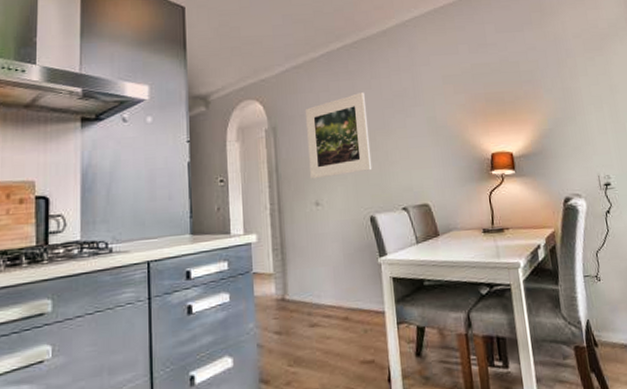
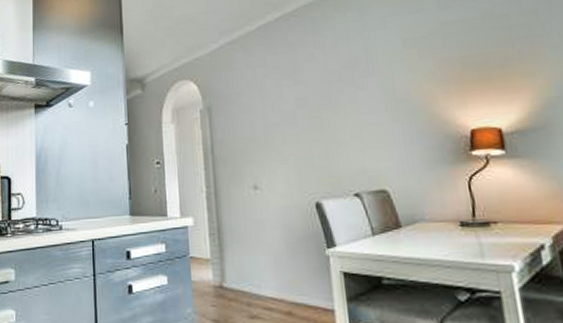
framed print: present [304,92,372,179] -> none [240,65,318,161]

